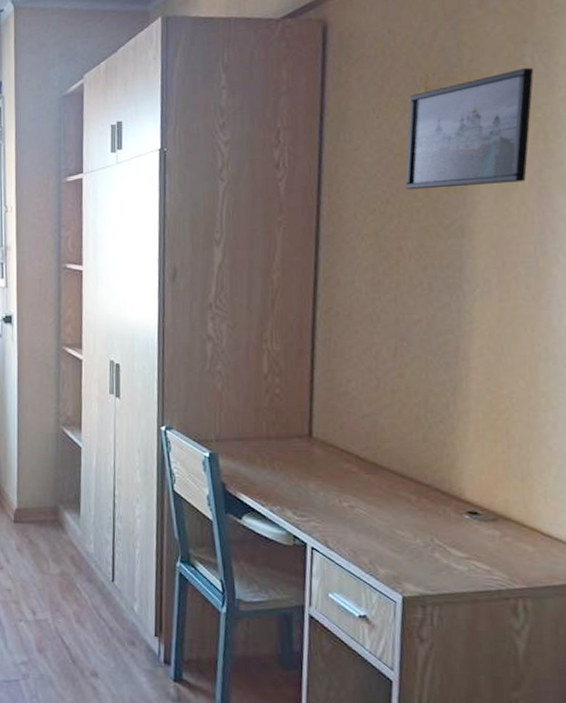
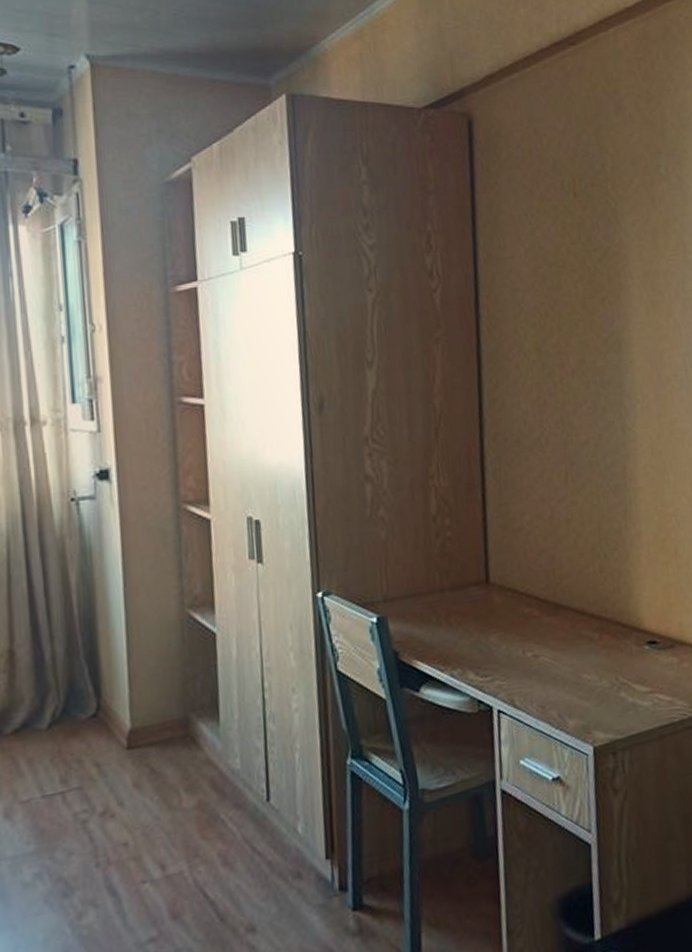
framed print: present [405,67,534,190] -> none [560,178,671,302]

